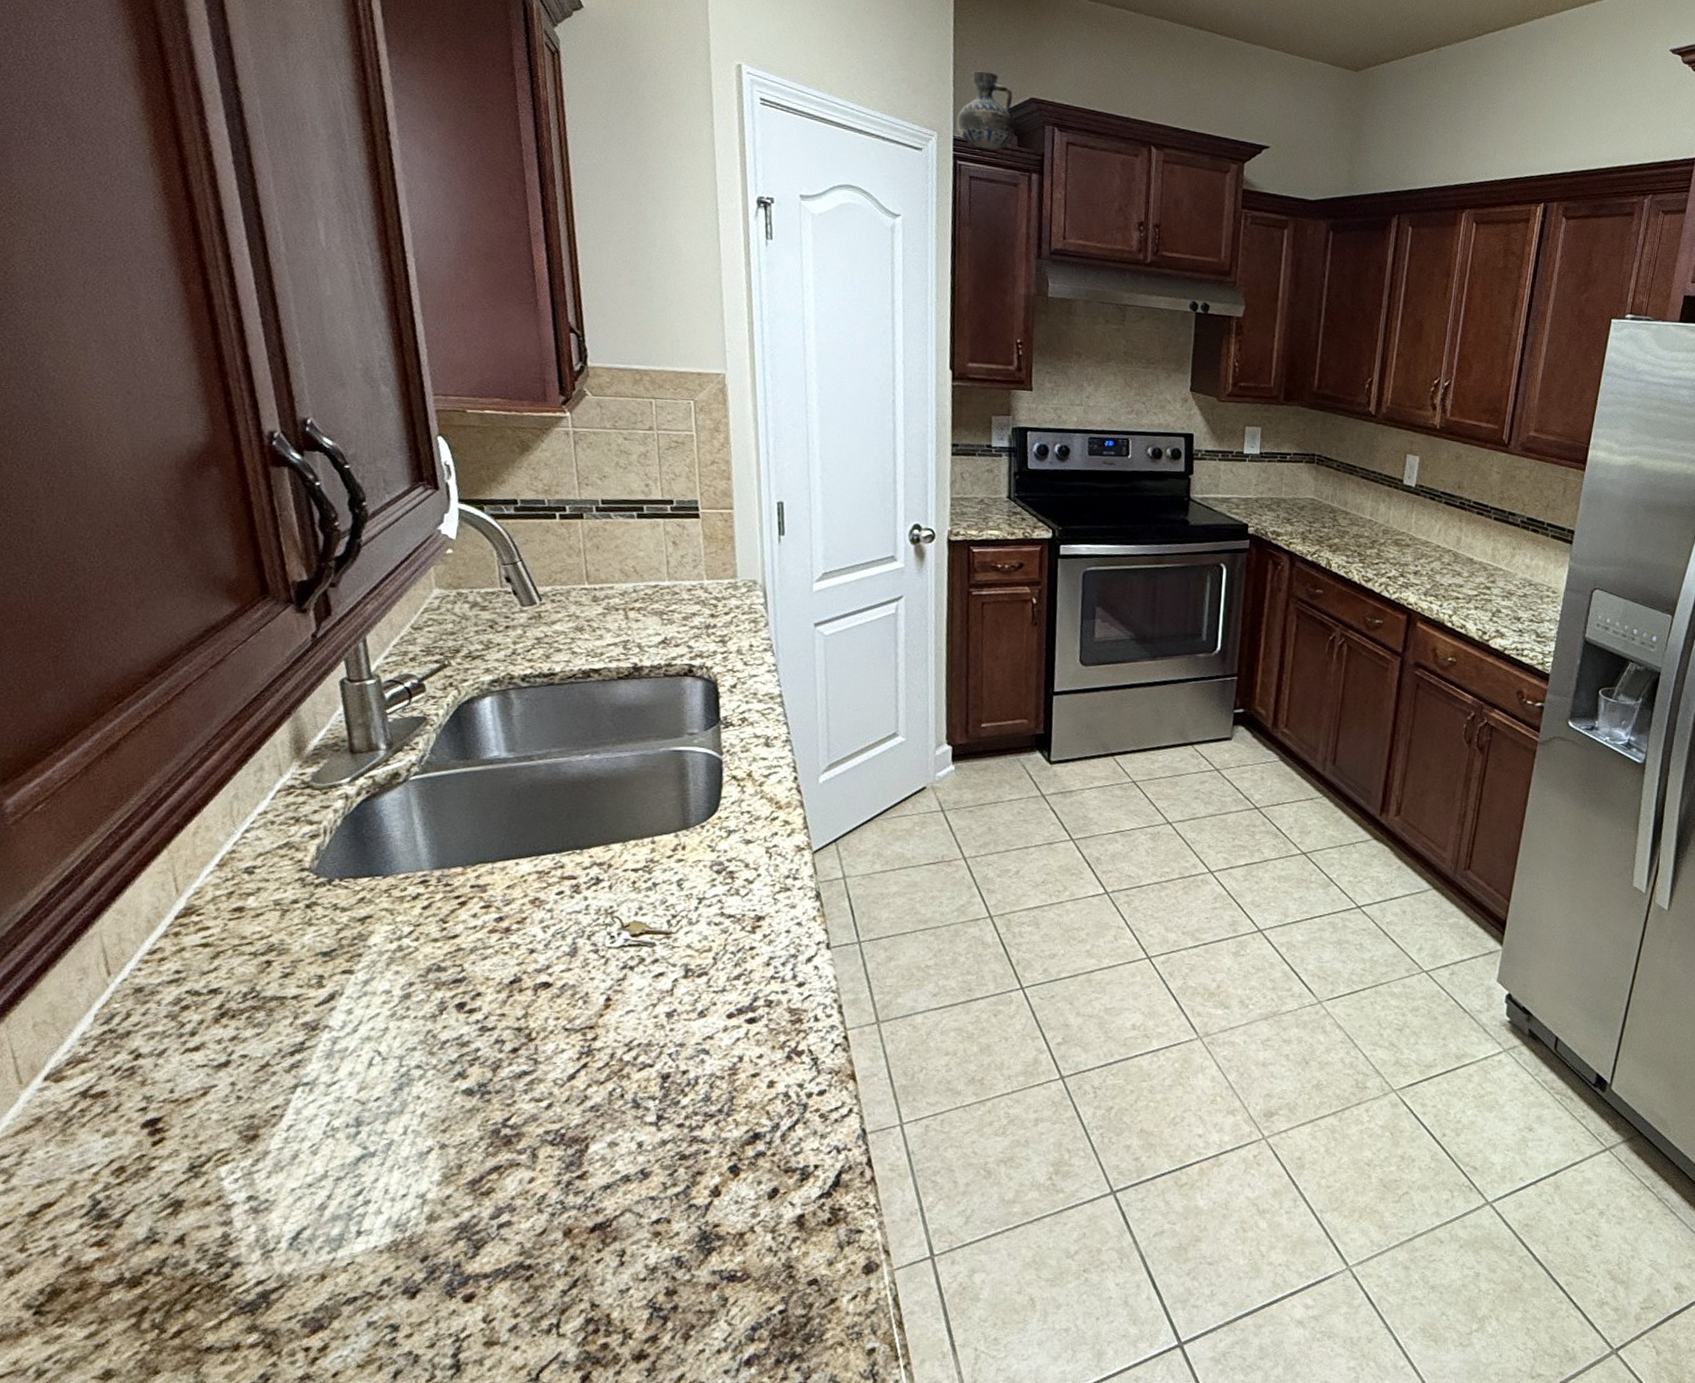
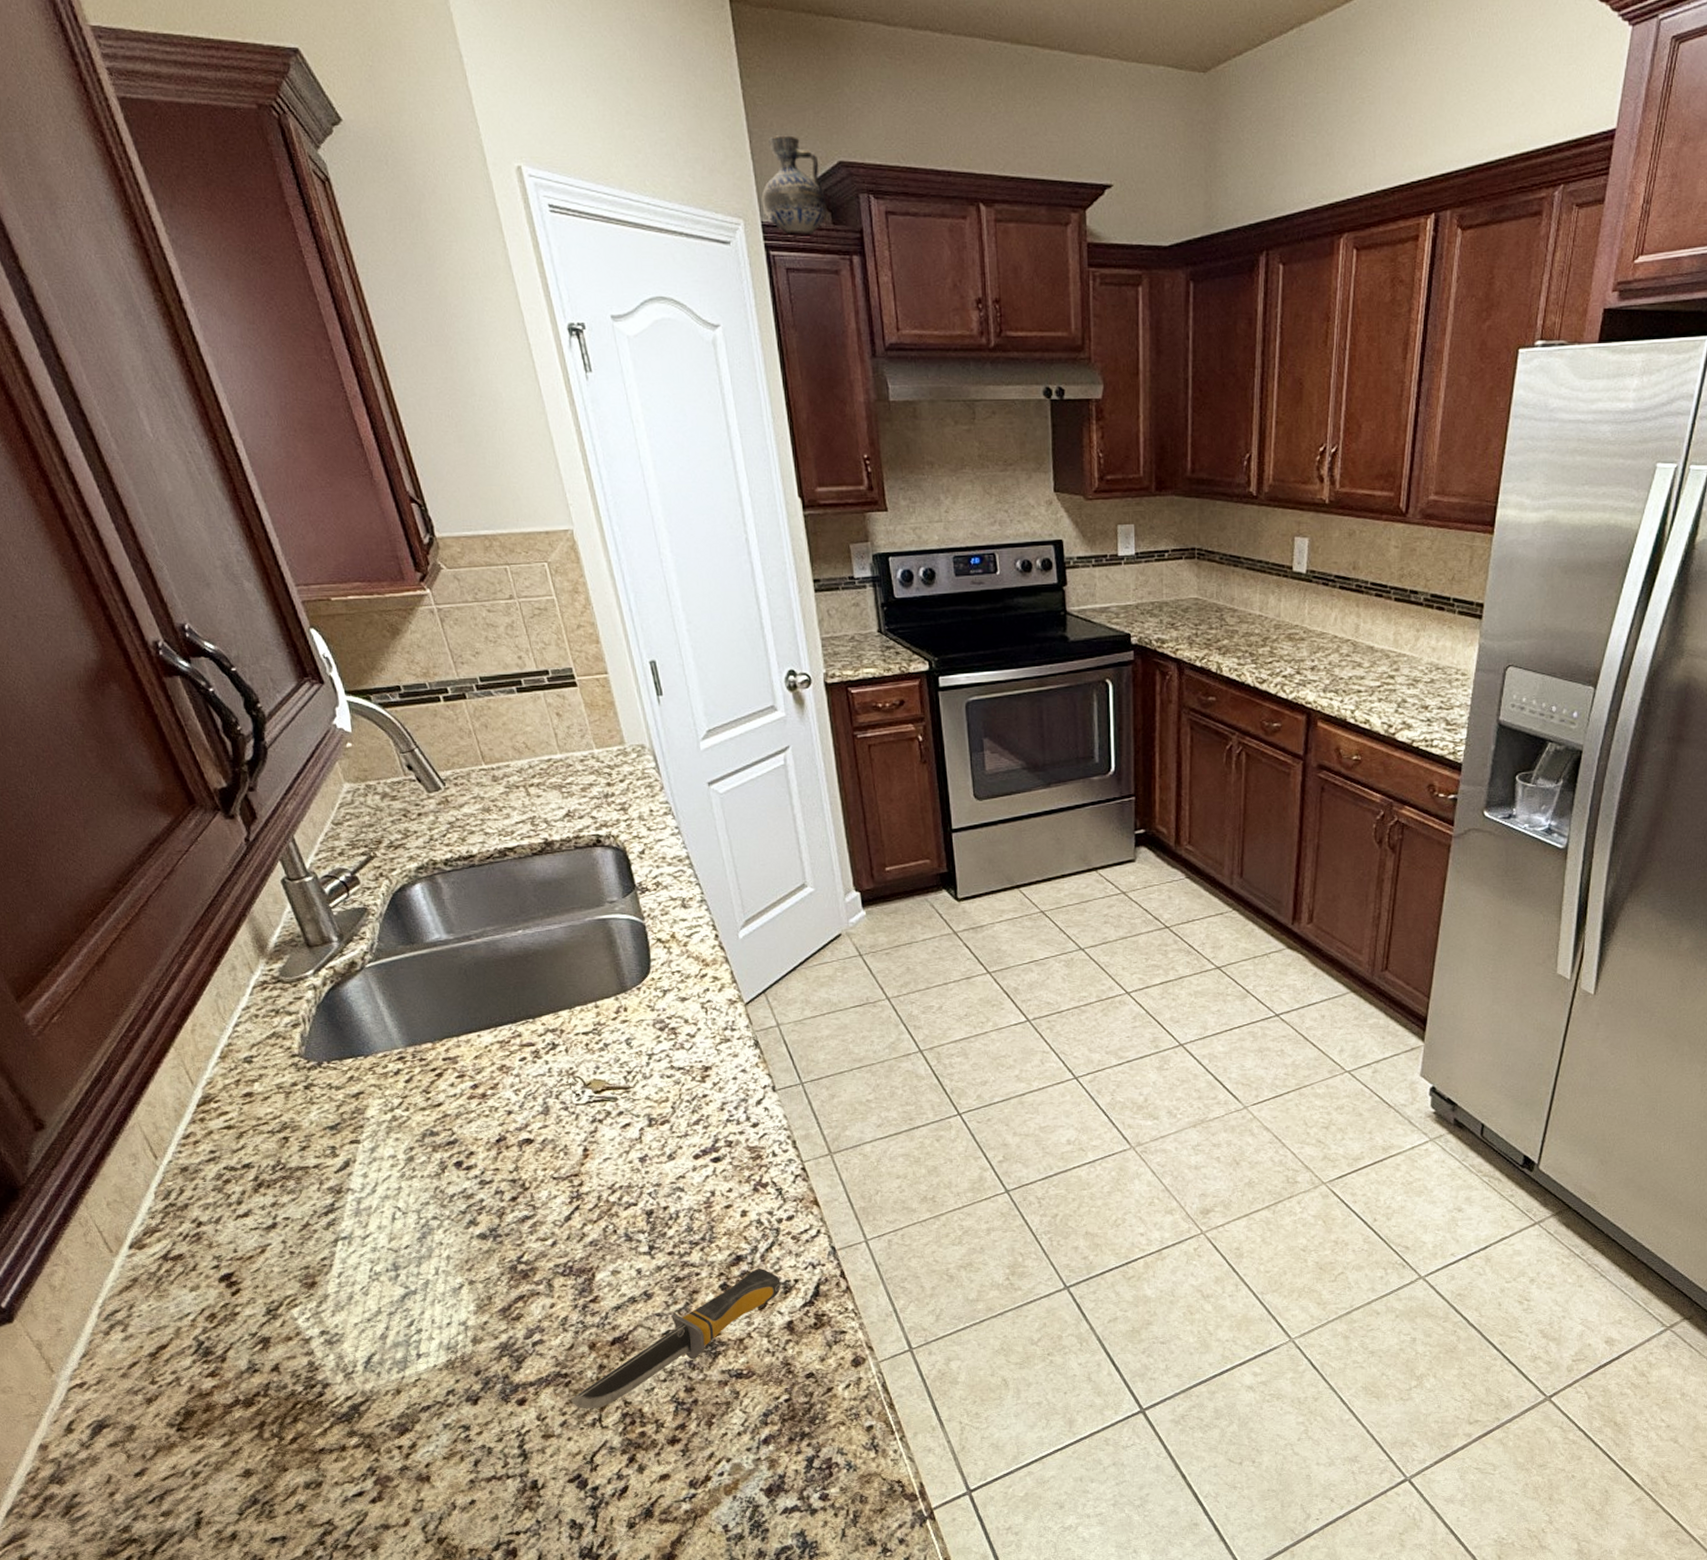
knife: none [528,1150,799,1311] -> present [571,1269,781,1409]

